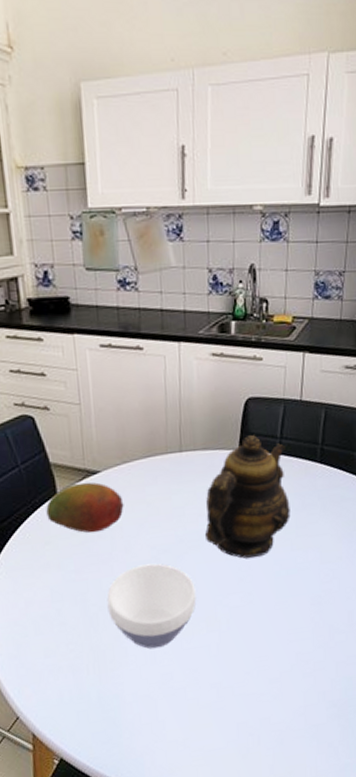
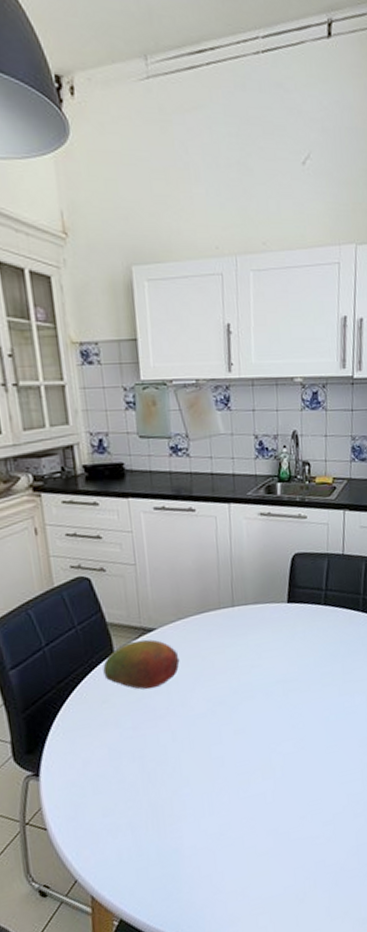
bowl: present [107,563,197,649] -> none [164,715,252,801]
teapot: present [205,435,291,558] -> none [258,588,338,706]

